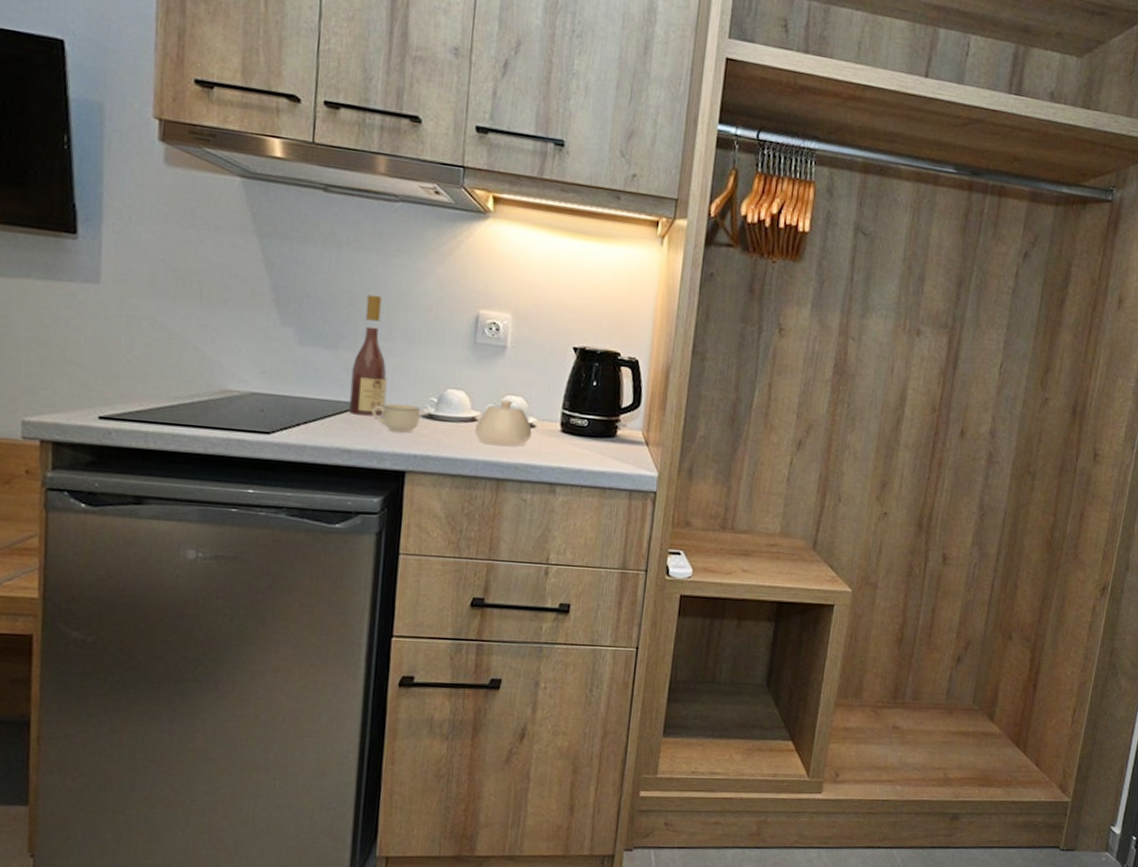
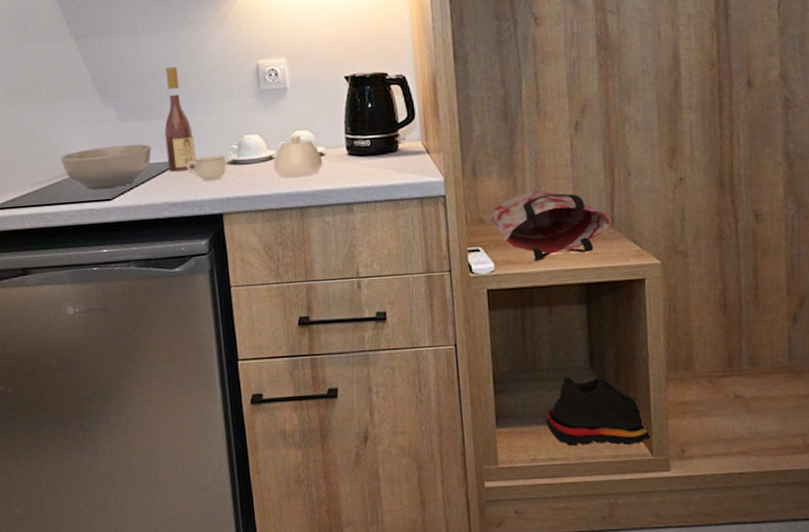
bowl: none [211,369,333,420] -> present [59,144,152,189]
bag: none [694,502,816,573] -> present [486,190,613,261]
shoe: none [713,692,812,765] -> present [546,376,653,446]

